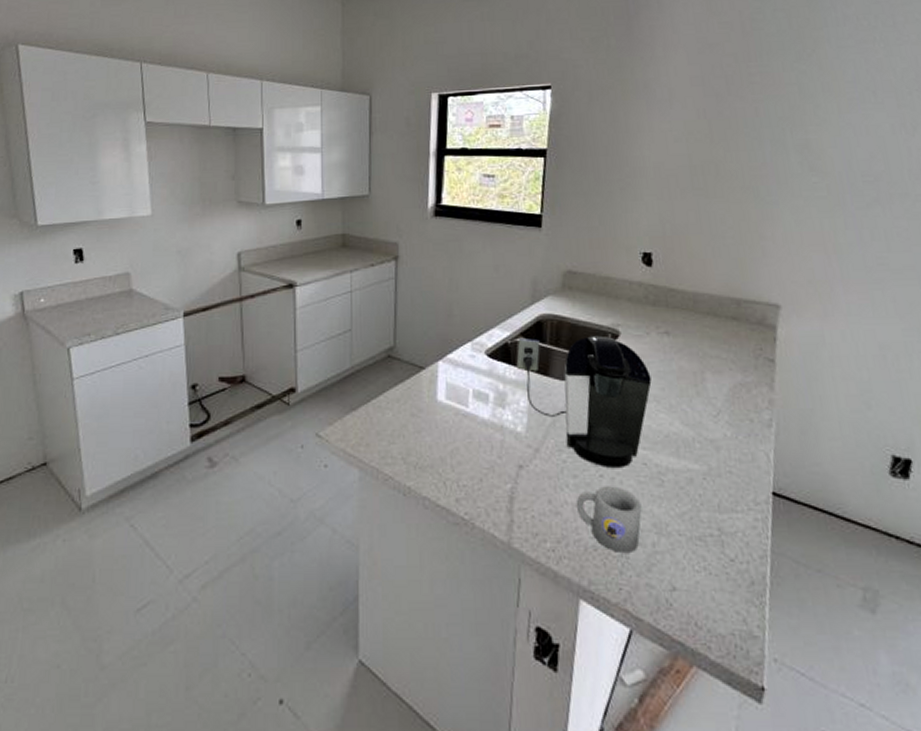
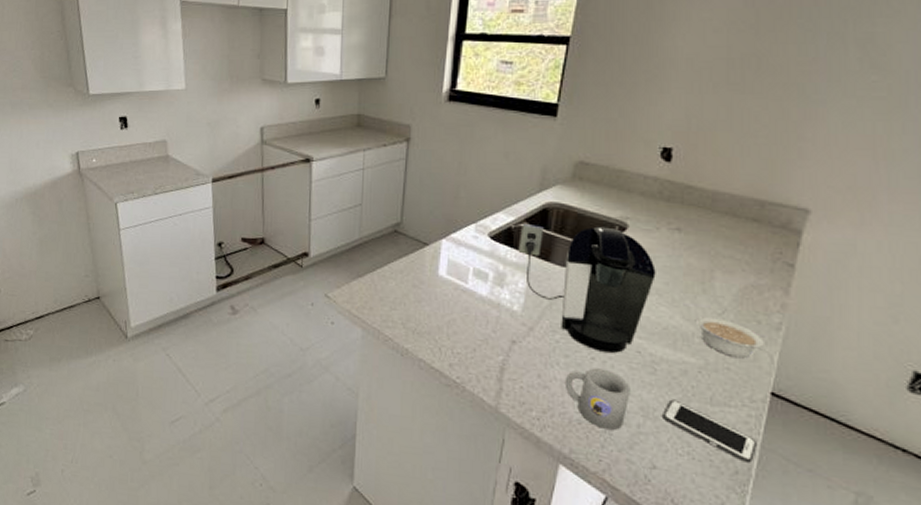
cell phone: none [675,511,768,571] -> present [663,399,756,463]
legume: none [695,419,762,460] -> present [697,315,766,359]

